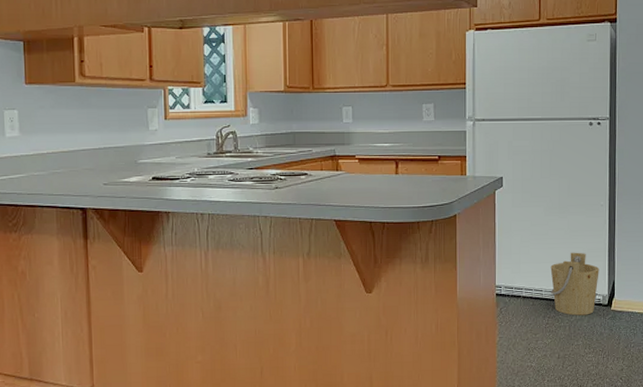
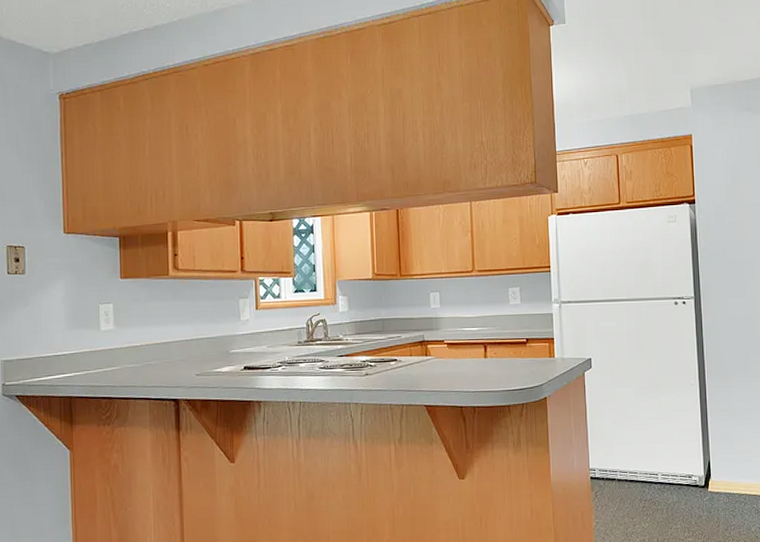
bucket: present [550,252,599,316] -> none [644,432,694,498]

